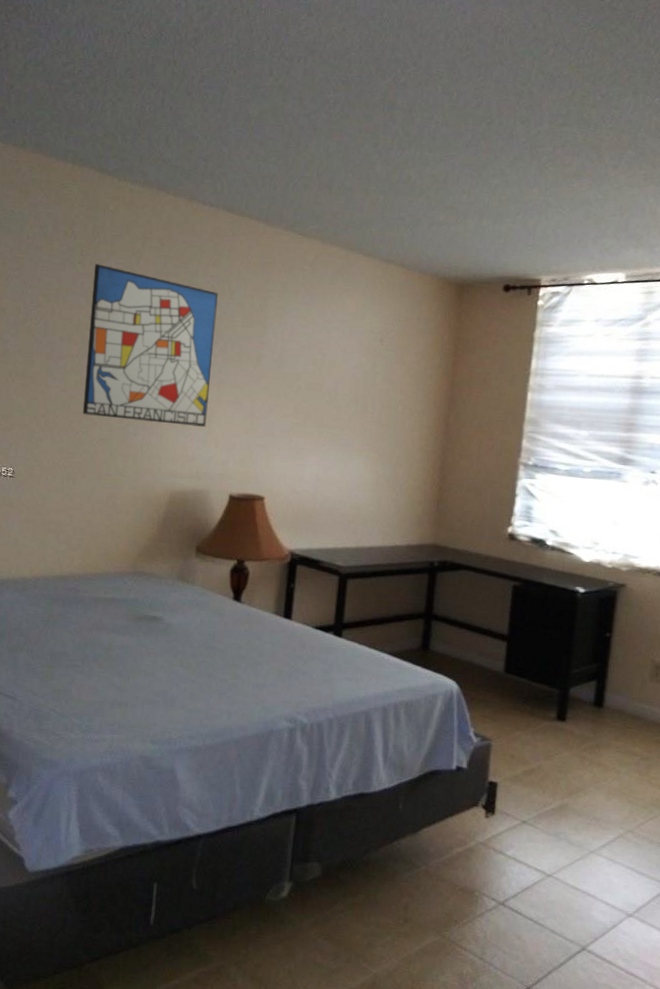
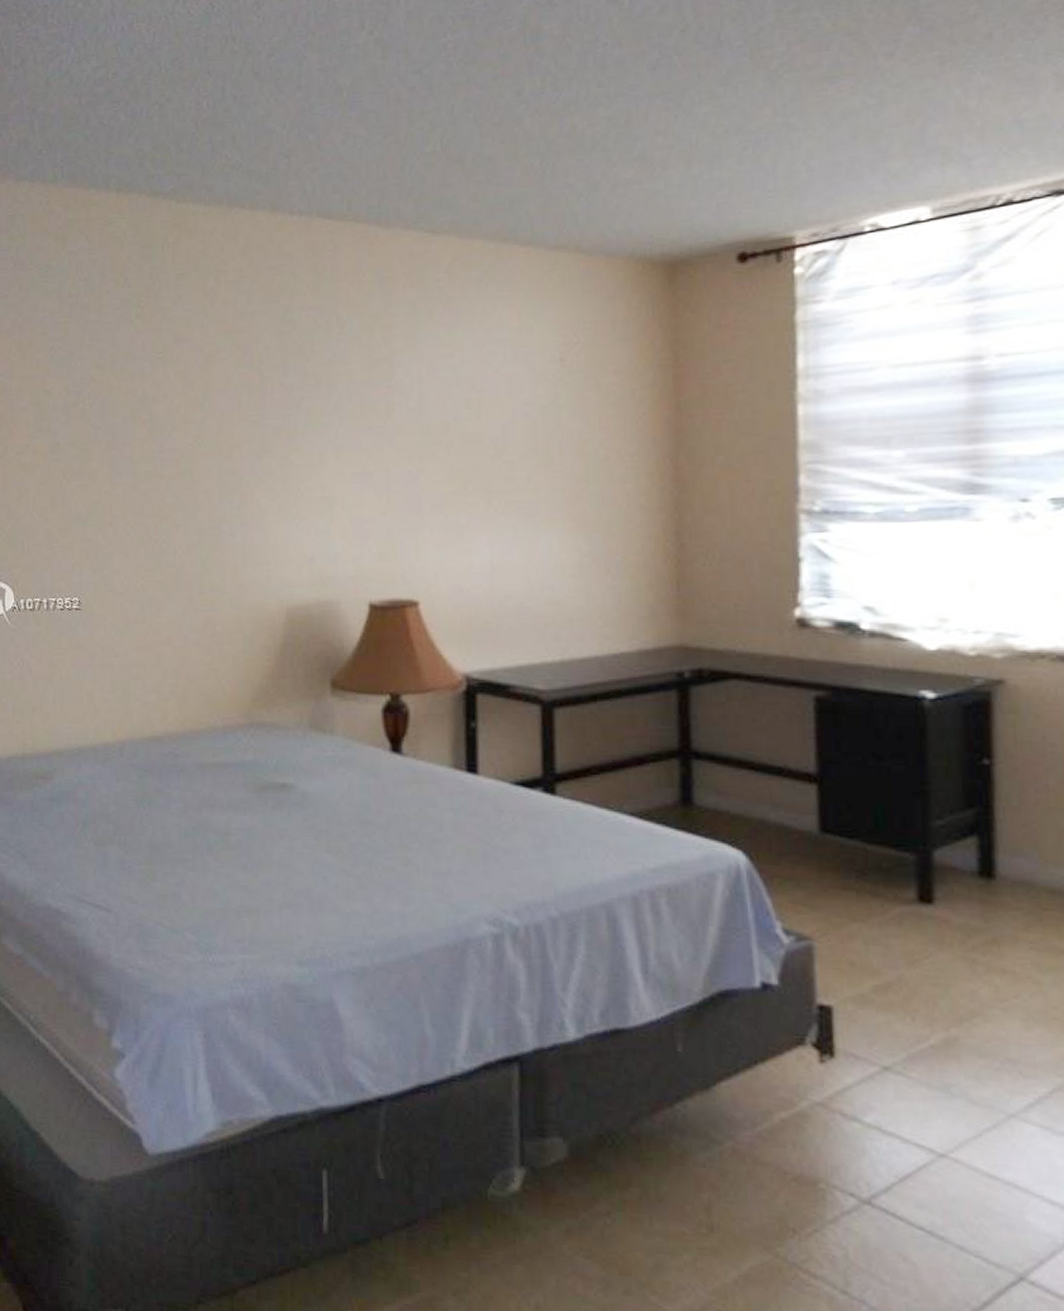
wall art: present [82,264,218,428] -> none [156,315,327,517]

